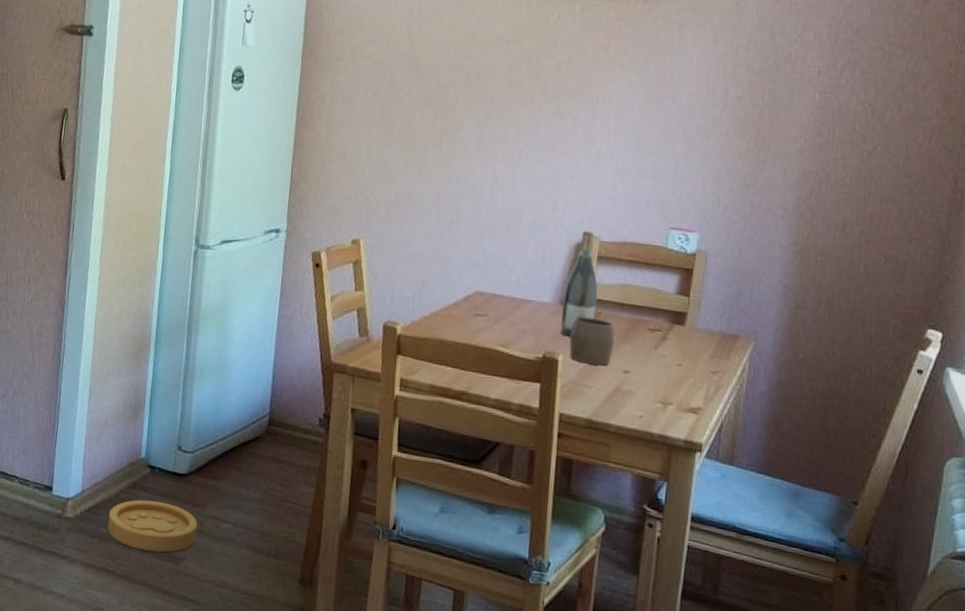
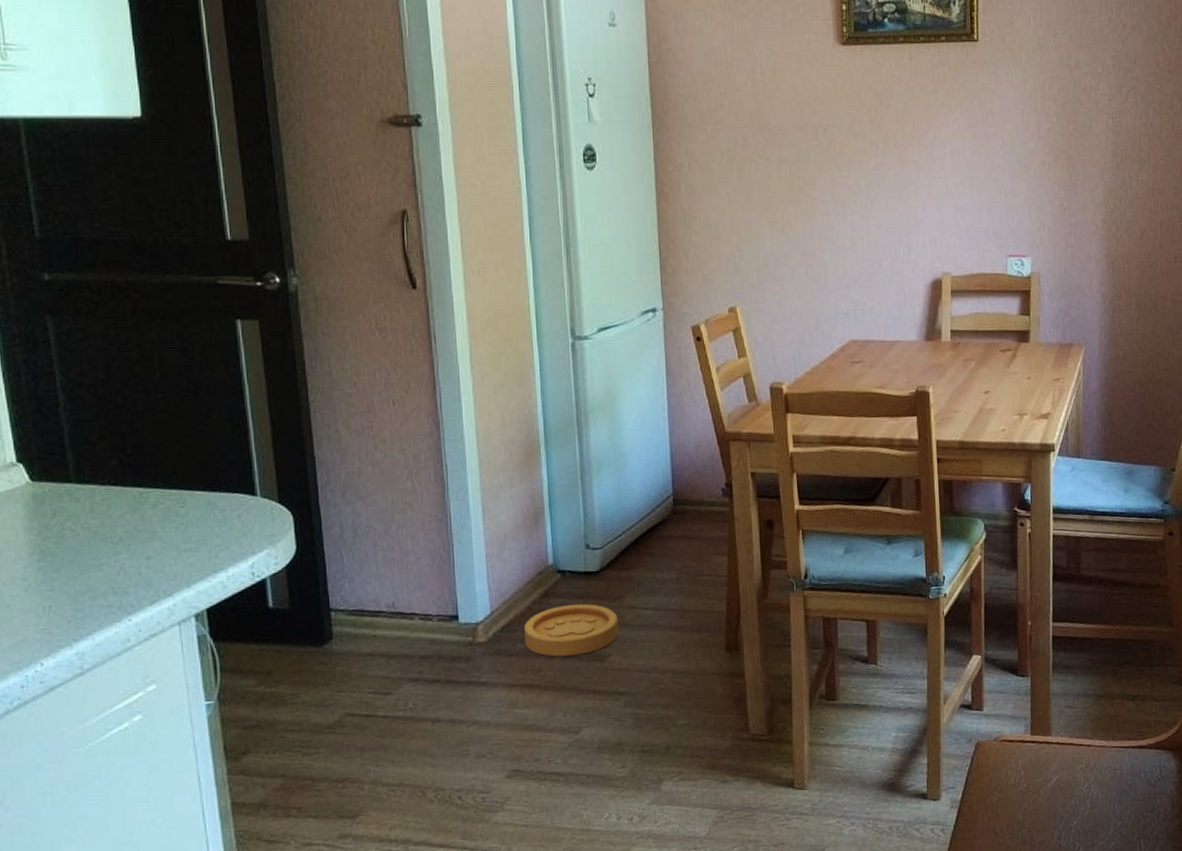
wine bottle: present [560,230,599,337] -> none [926,268,956,369]
mug: present [569,316,615,366] -> none [936,348,974,391]

